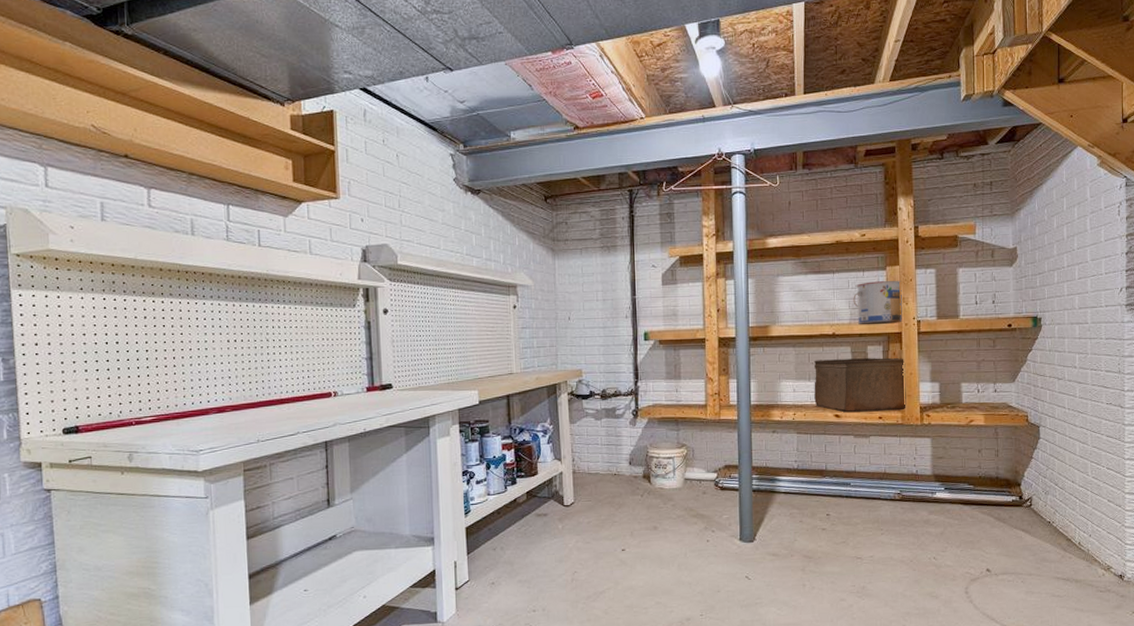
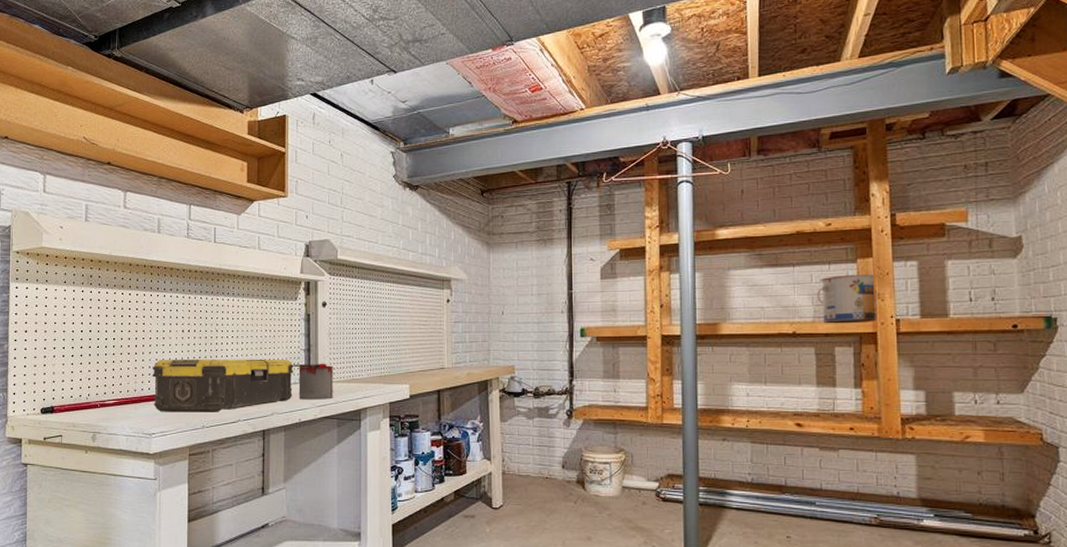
toolbox: none [195,368,356,427] -> present [152,359,294,412]
paint can: none [354,371,400,409] -> present [293,363,334,400]
storage bin: present [814,358,906,412] -> none [771,361,884,422]

